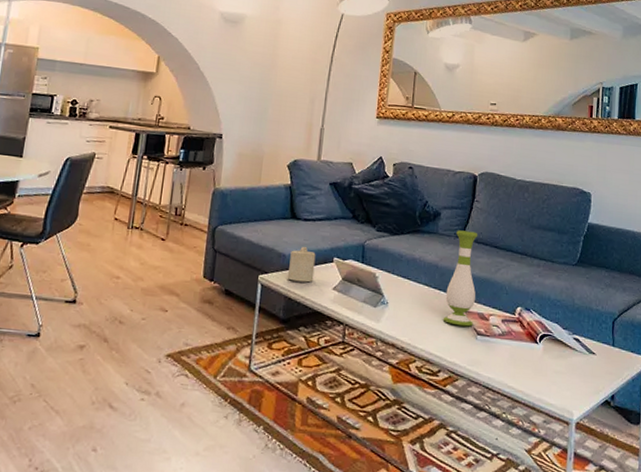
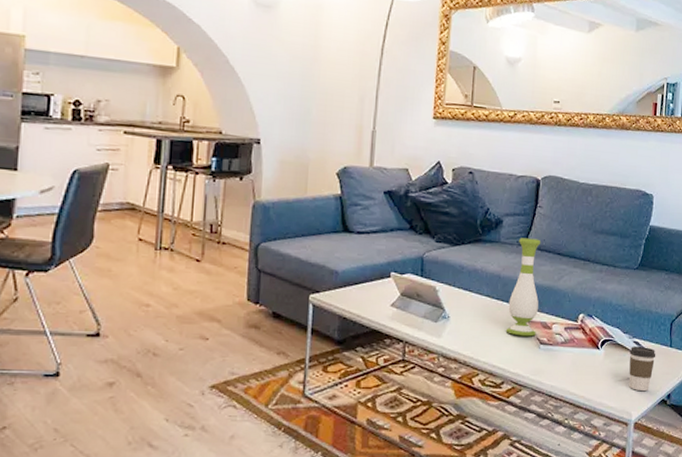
candle: present [287,246,316,283] -> none [340,261,372,300]
coffee cup: none [569,343,598,390] -> present [629,346,656,391]

